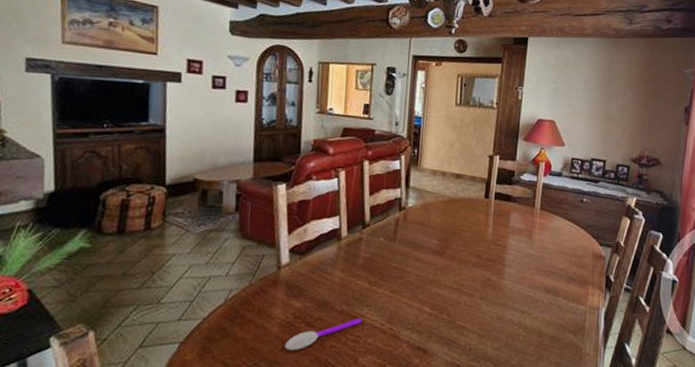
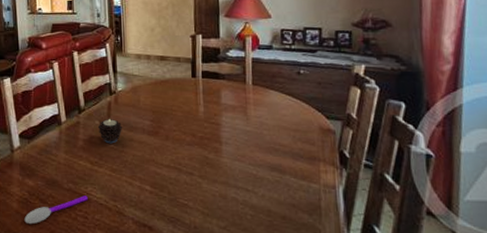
candle: none [381,236,409,263] -> present [97,119,123,144]

